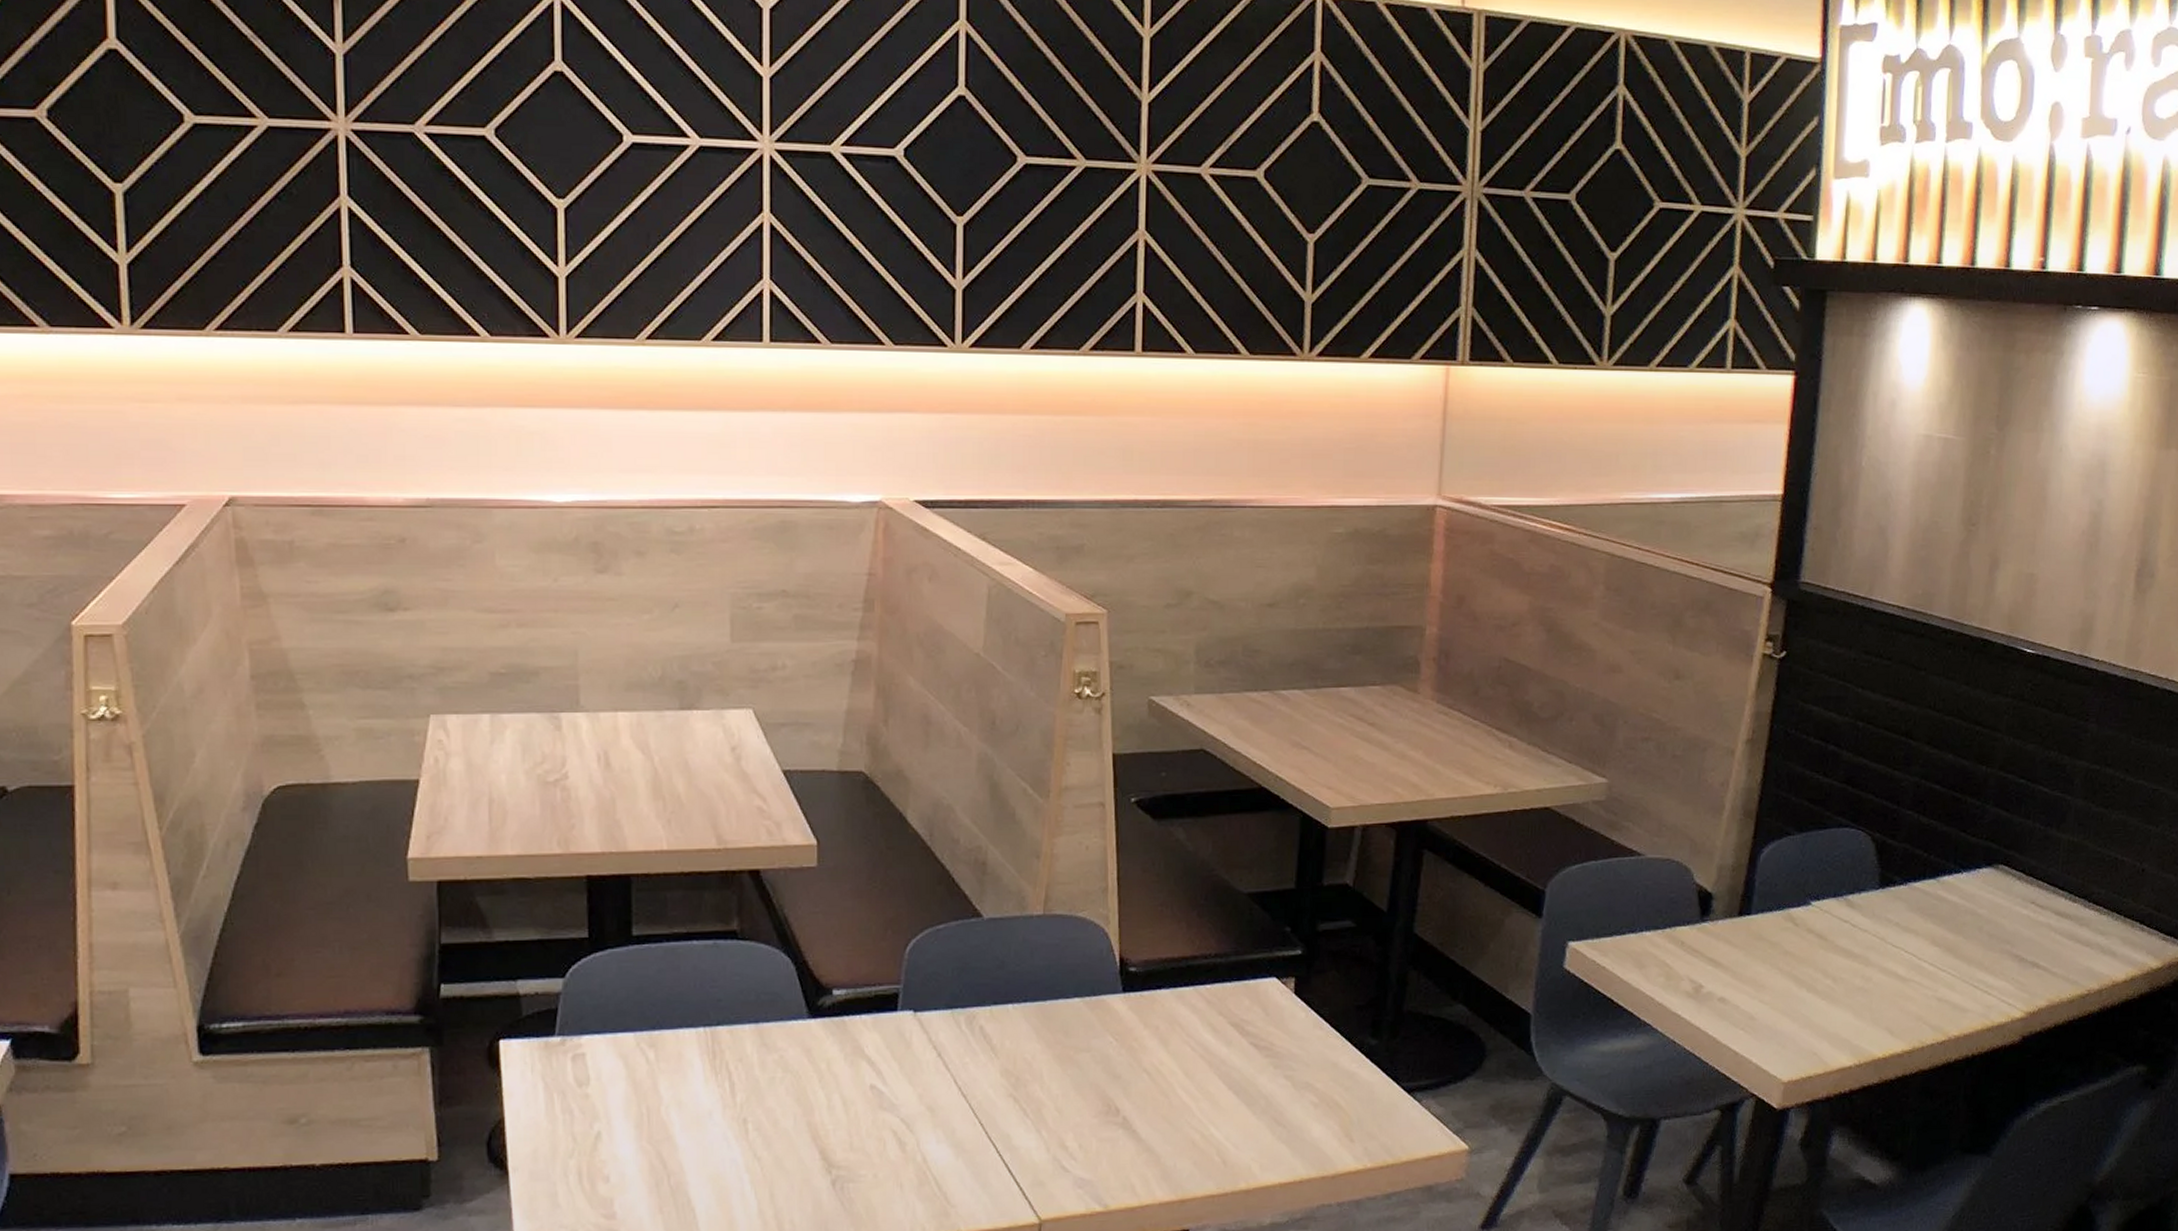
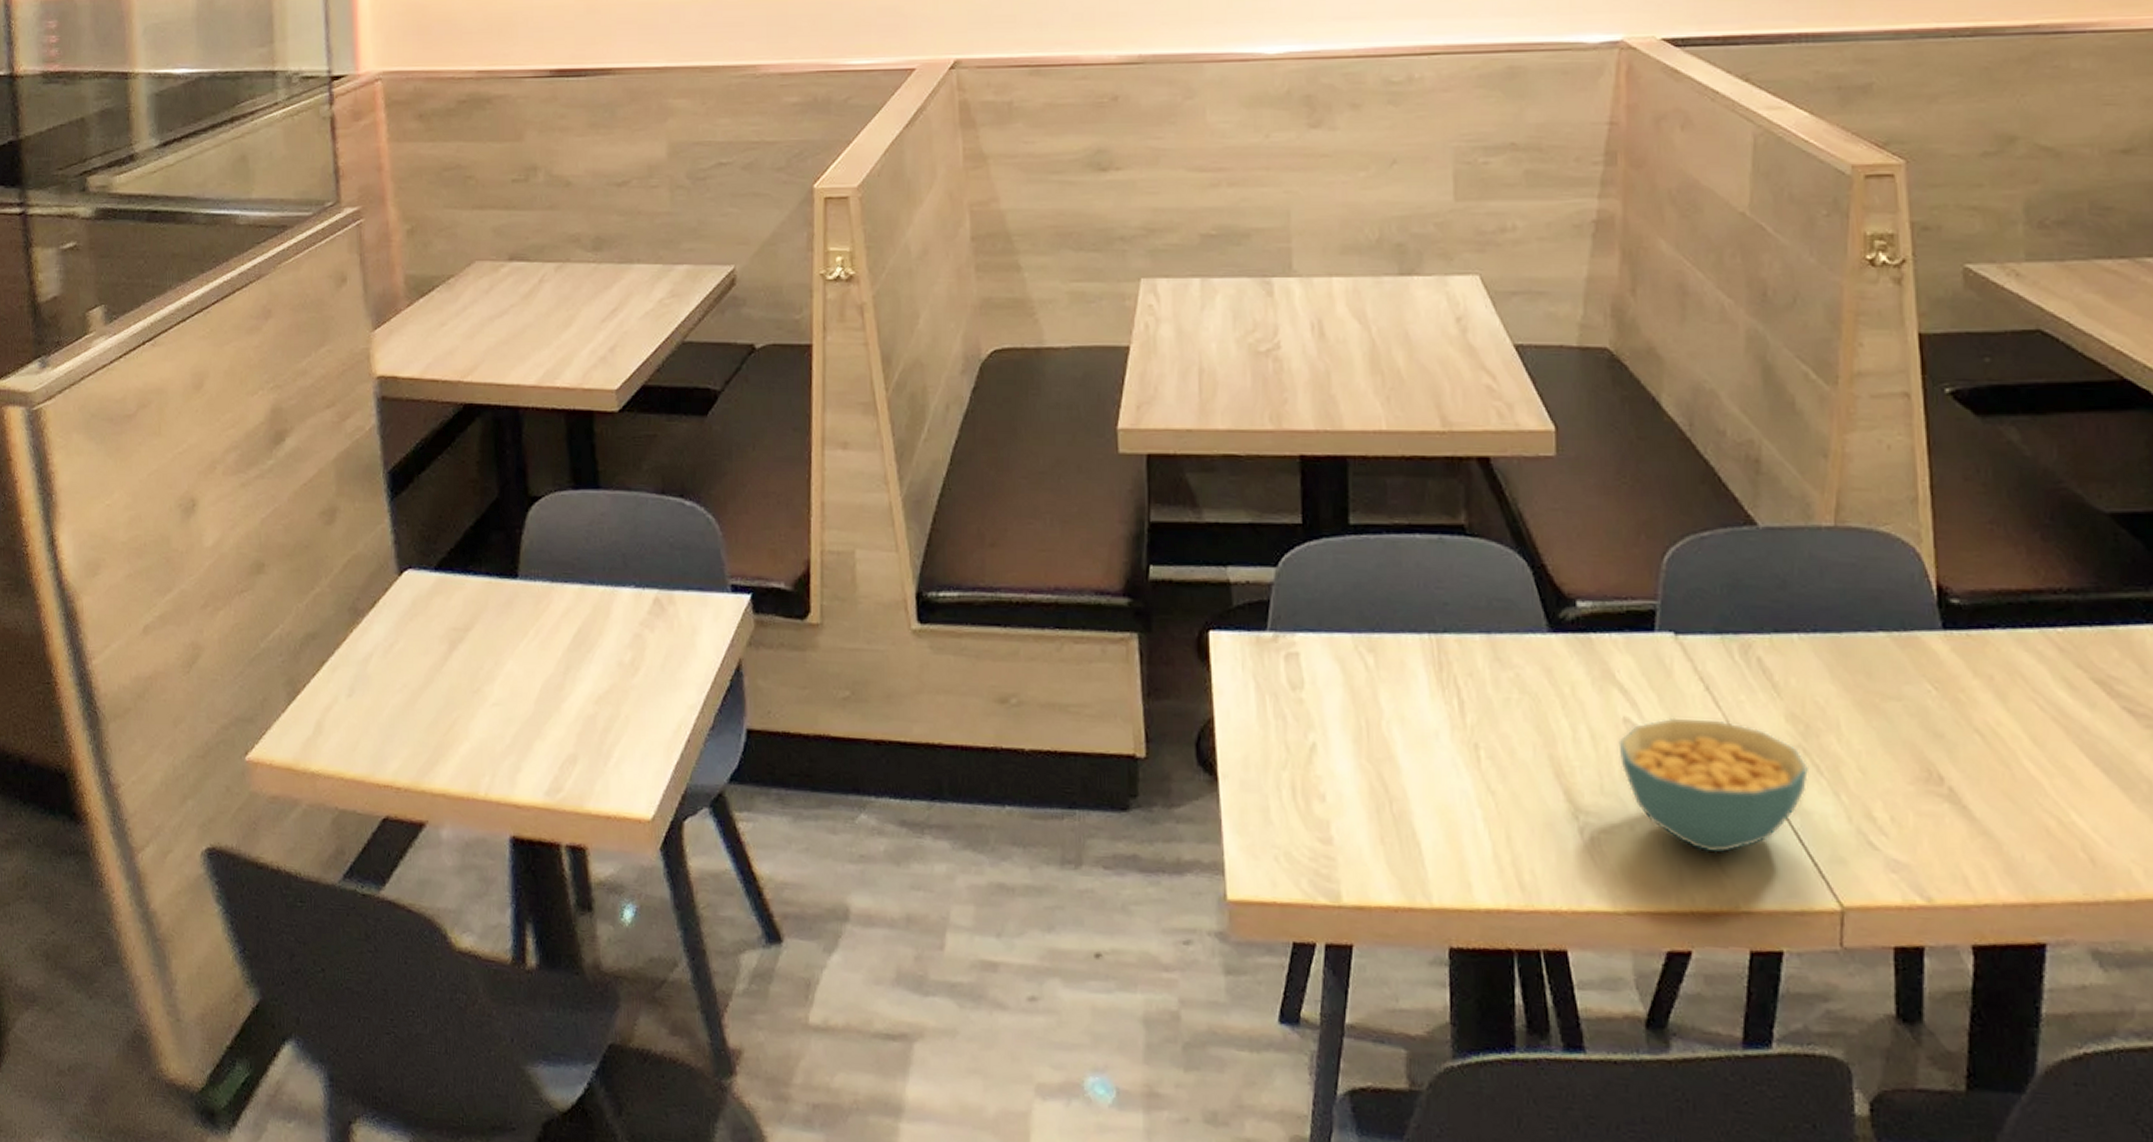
cereal bowl: none [866,1081,1017,1189] -> present [1618,717,1808,853]

